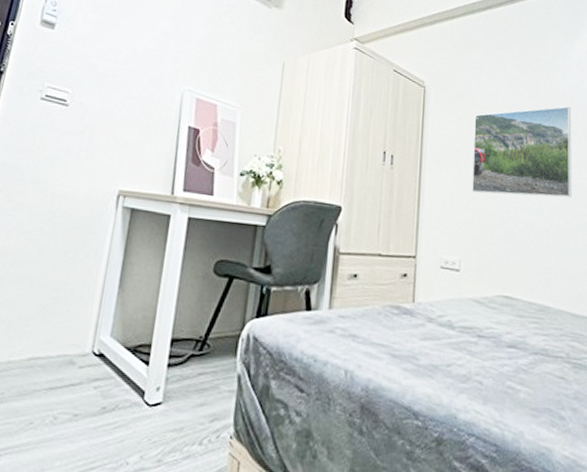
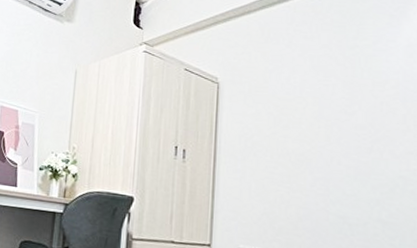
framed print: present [472,106,572,198] -> none [273,93,398,191]

